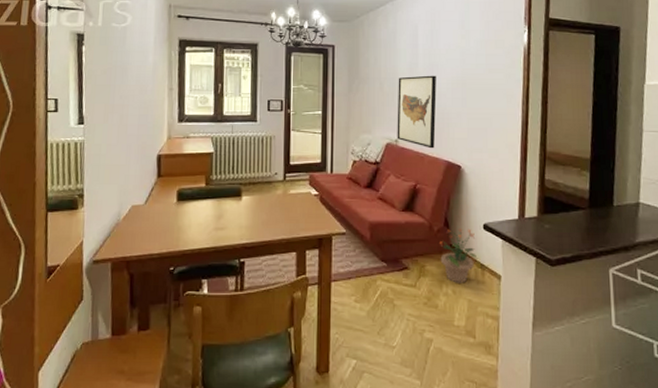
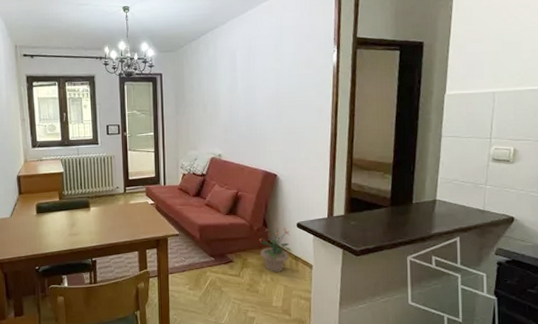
wall art: present [397,75,437,149] -> none [219,96,254,161]

